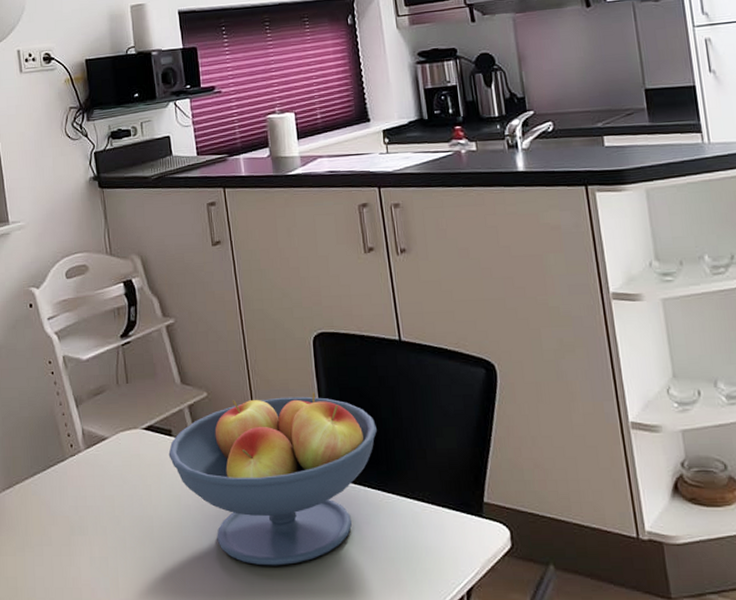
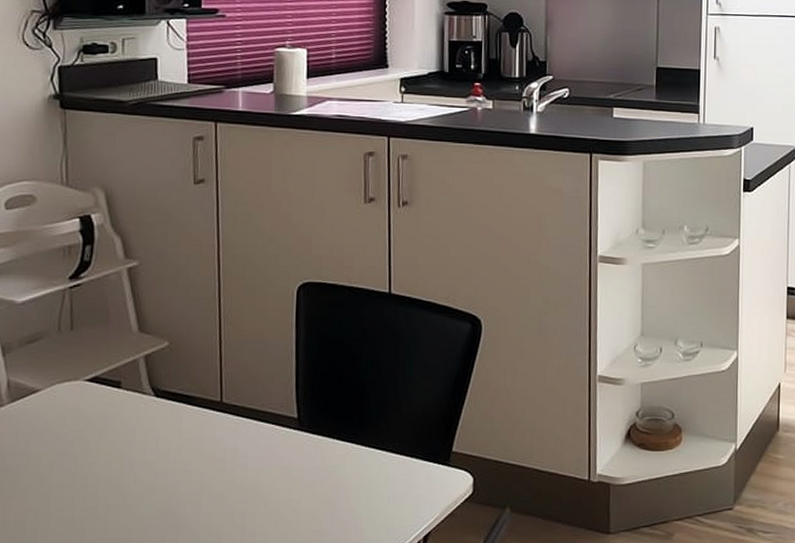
fruit bowl: present [168,392,377,566] -> none [114,343,354,522]

